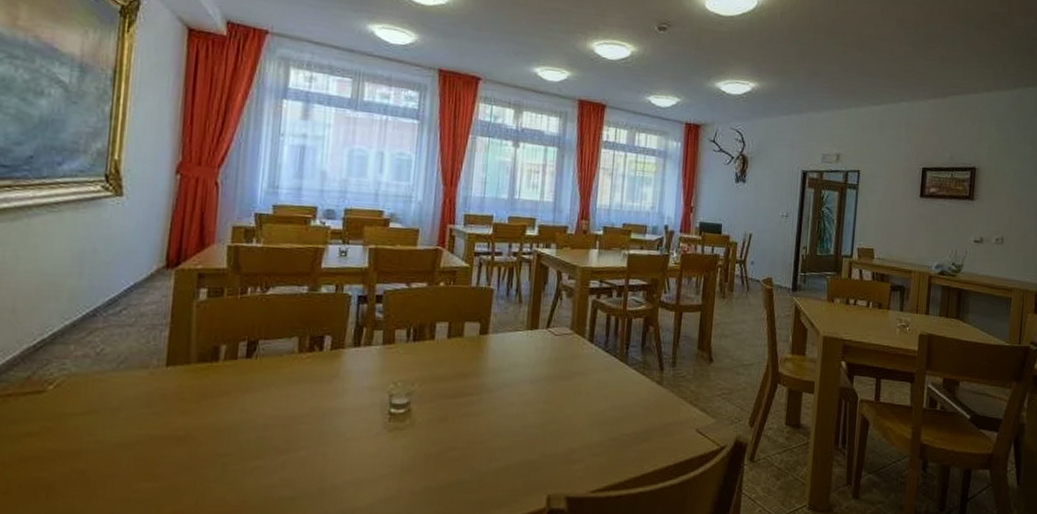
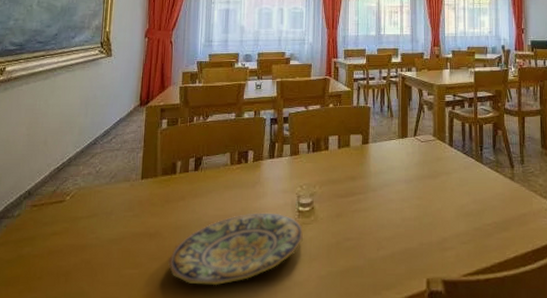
plate: none [204,414,394,504] -> present [168,213,303,286]

